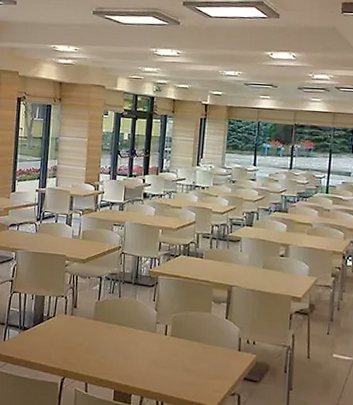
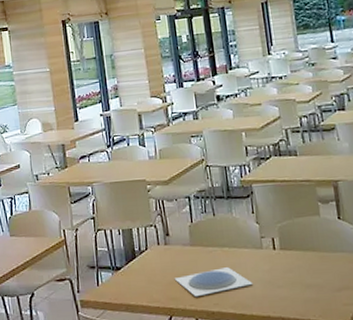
plate: none [73,343,142,365] -> present [174,267,253,297]

